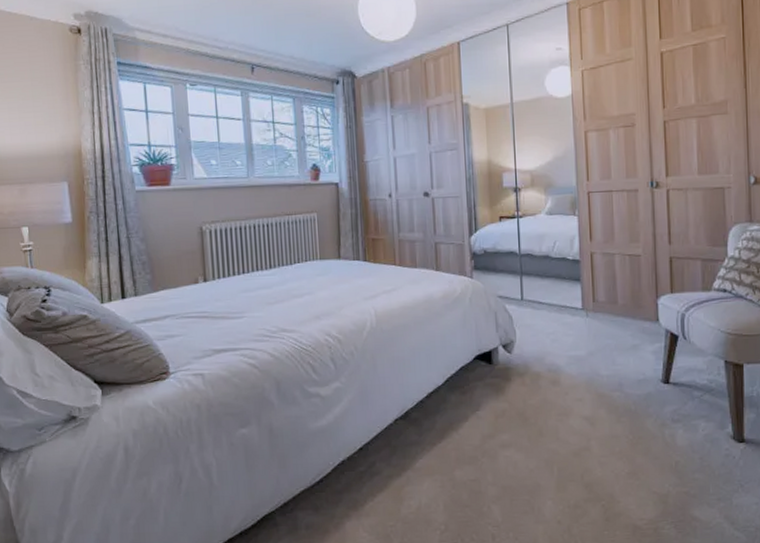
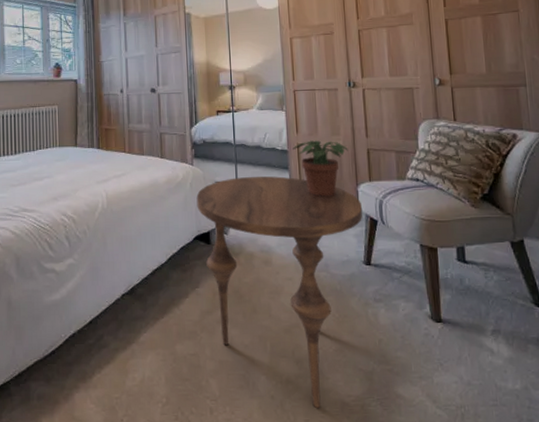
side table: none [476,289,663,532] -> present [196,176,363,408]
potted plant: none [585,248,648,312] -> present [292,140,348,198]

